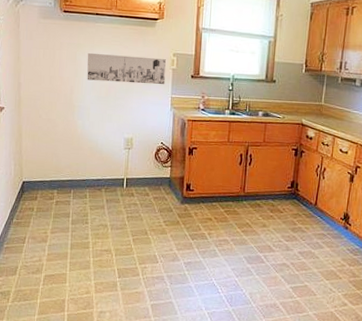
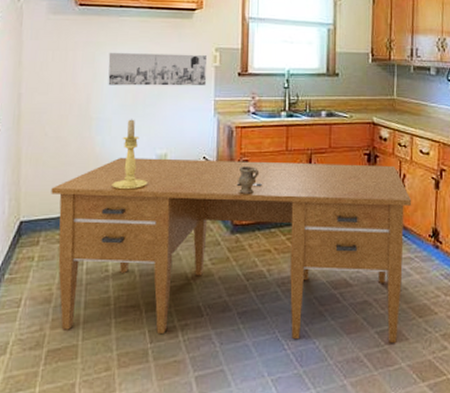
desk: none [45,138,329,297] -> present [51,157,412,343]
candle holder: none [90,108,118,164] -> present [112,119,148,190]
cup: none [187,152,207,174] -> present [236,166,262,194]

